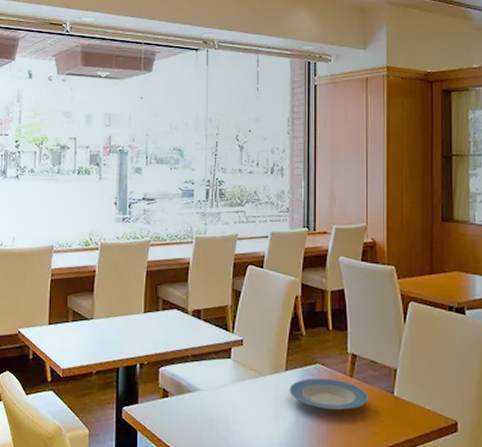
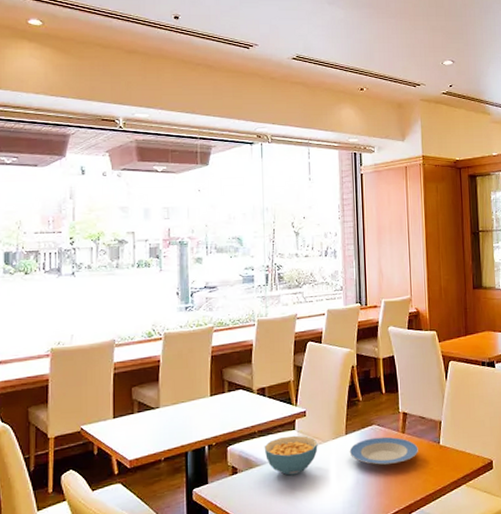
cereal bowl: none [197,364,255,407] -> present [264,435,318,476]

